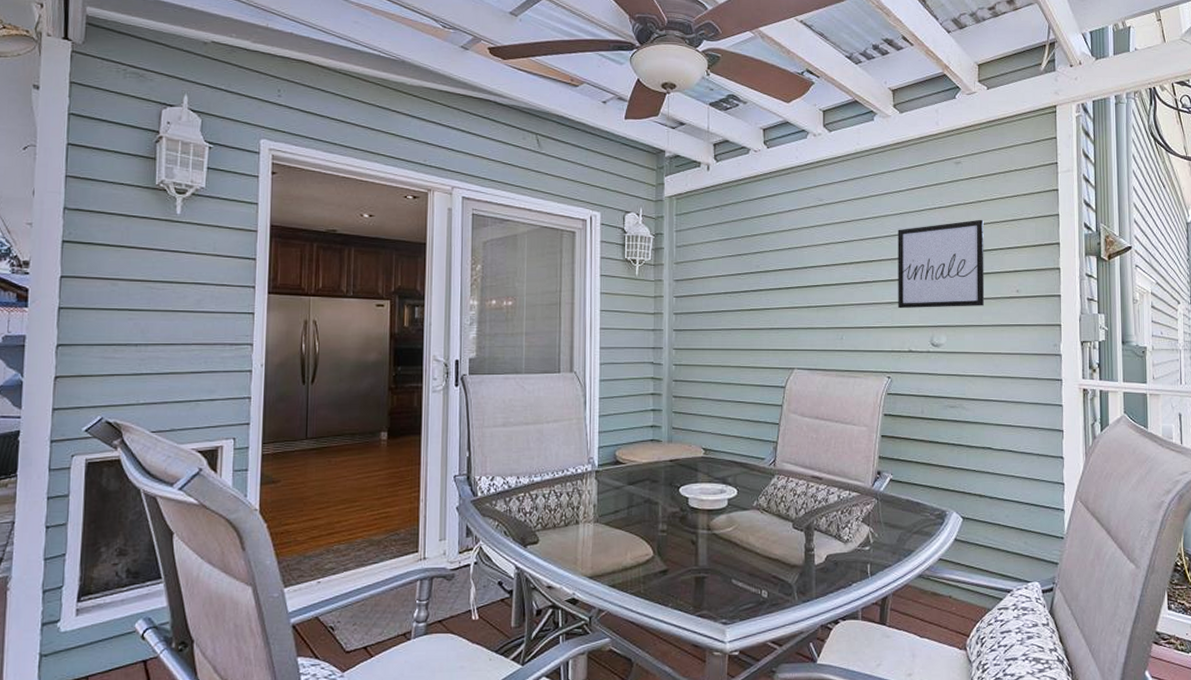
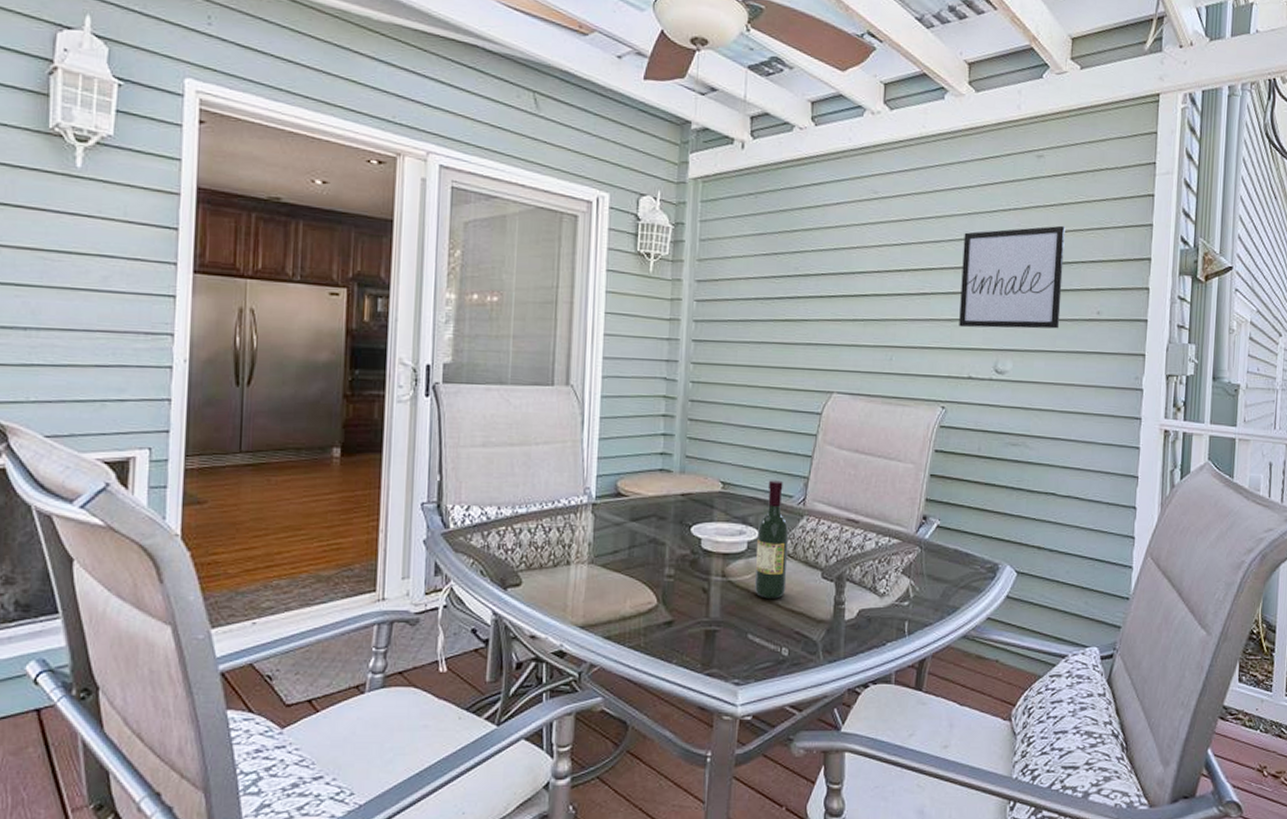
wine bottle: none [735,445,763,548] -> present [754,480,789,599]

